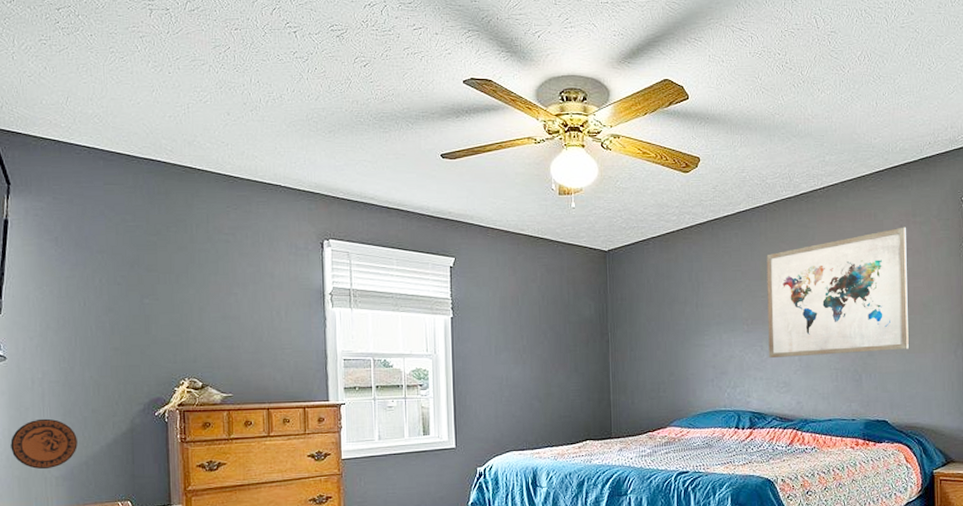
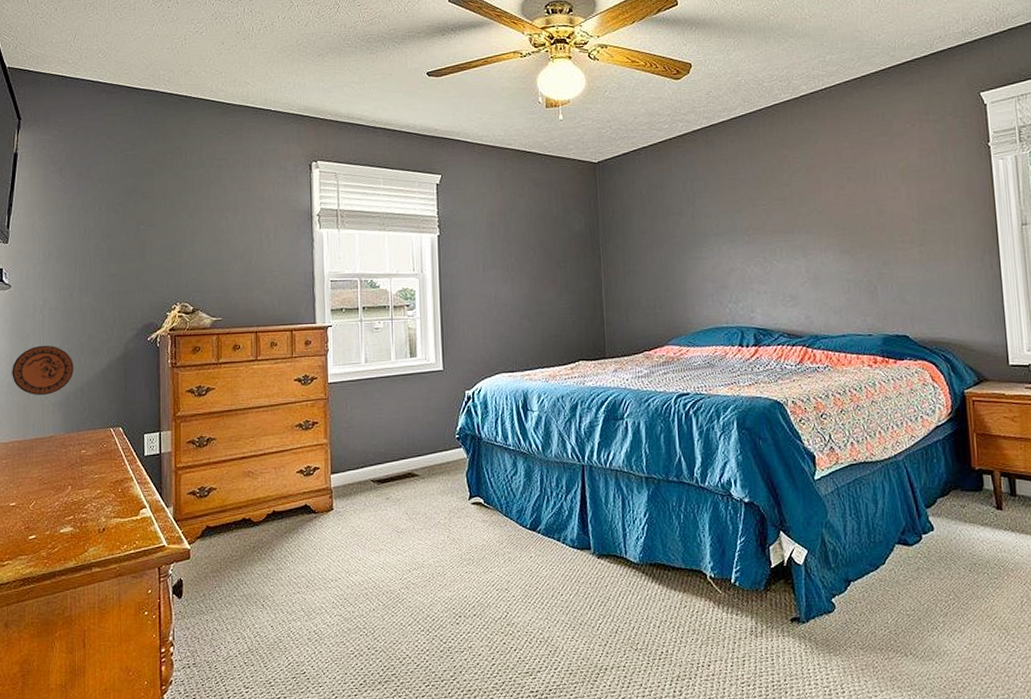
wall art: present [766,227,909,359] -> none [766,126,929,271]

